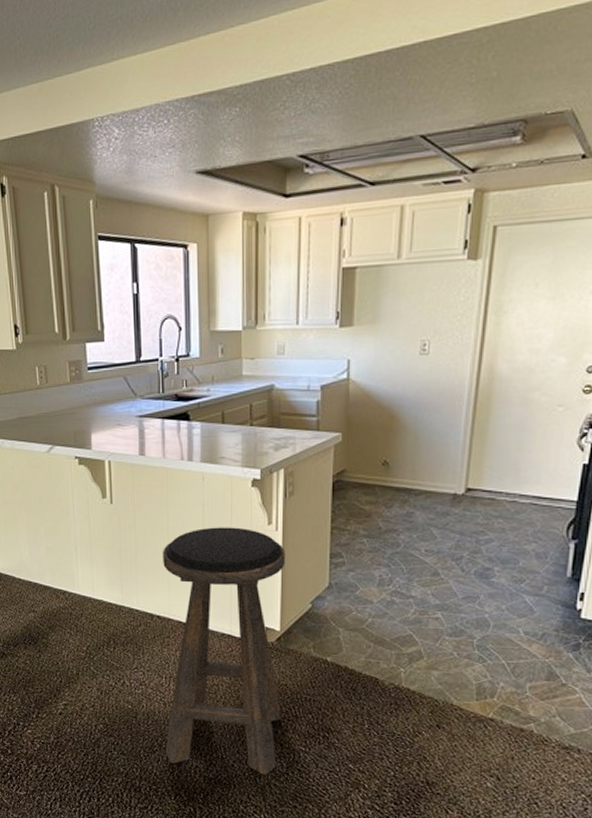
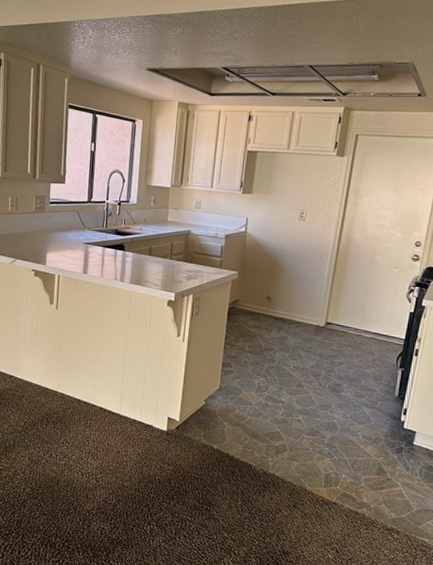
stool: present [163,527,286,775] -> none [78,334,189,539]

